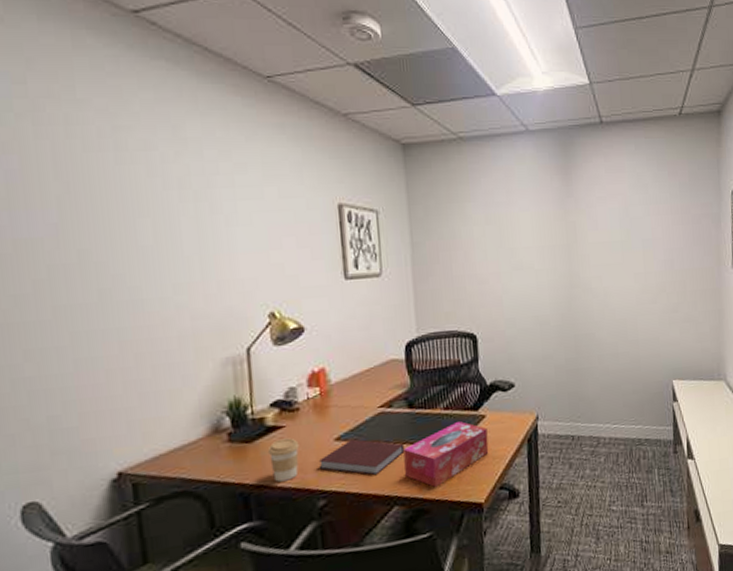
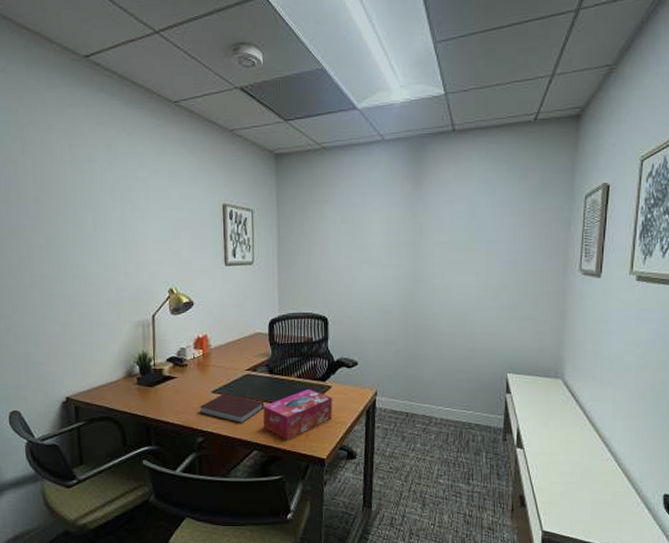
coffee cup: present [267,438,300,482] -> none [164,386,186,419]

